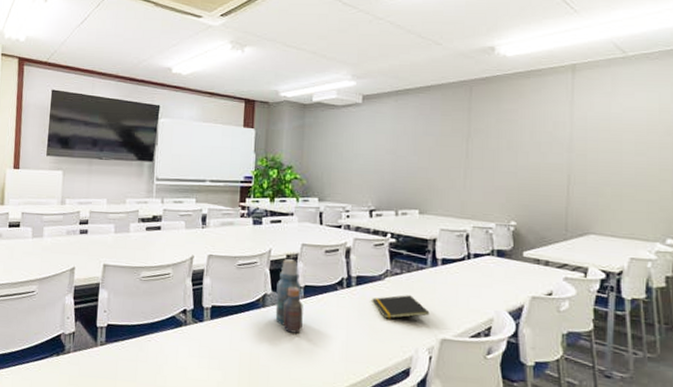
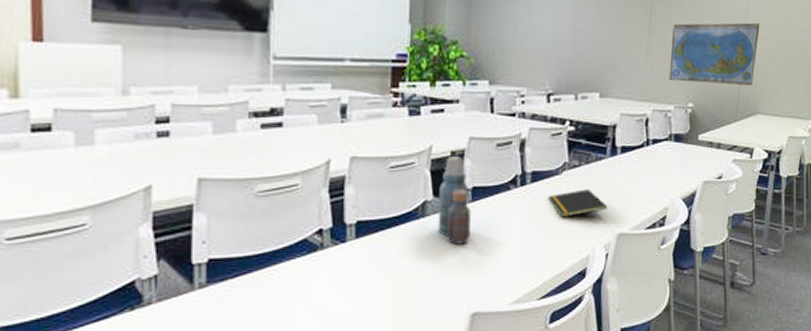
world map: none [489,147,587,206] -> present [669,22,760,85]

